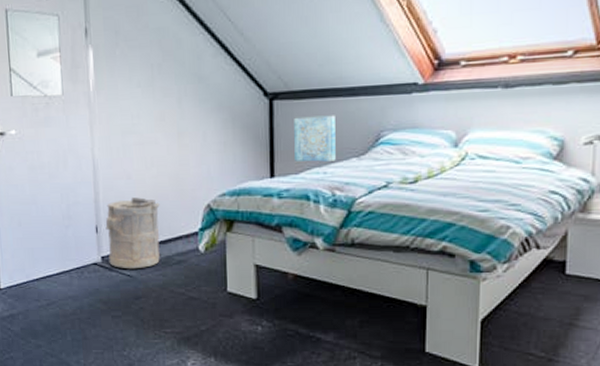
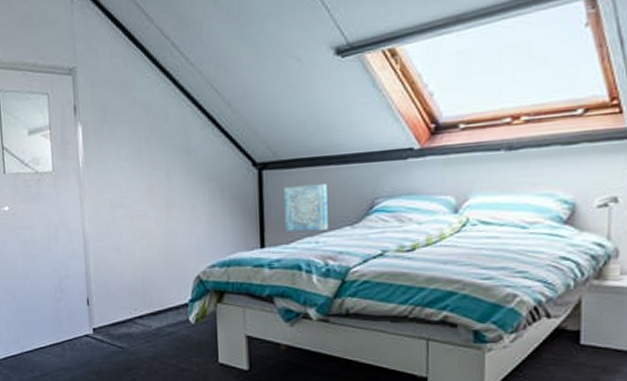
laundry hamper: present [105,197,160,269] -> none [96,270,151,341]

